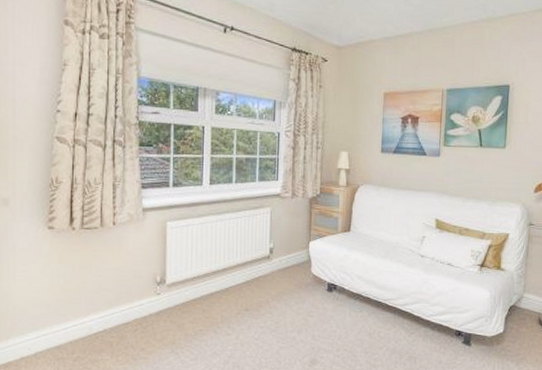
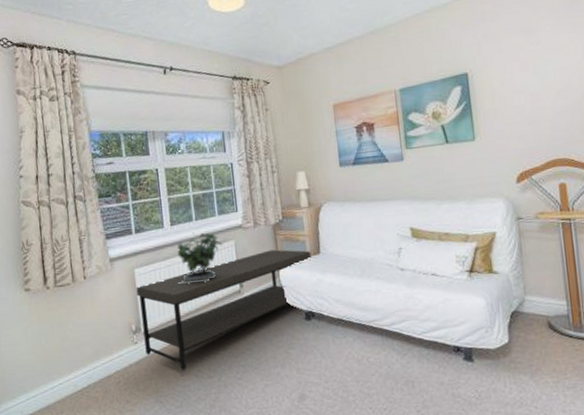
storage bench: none [166,221,342,325] -> present [136,249,312,370]
potted plant: none [209,194,258,244] -> present [177,232,222,284]

